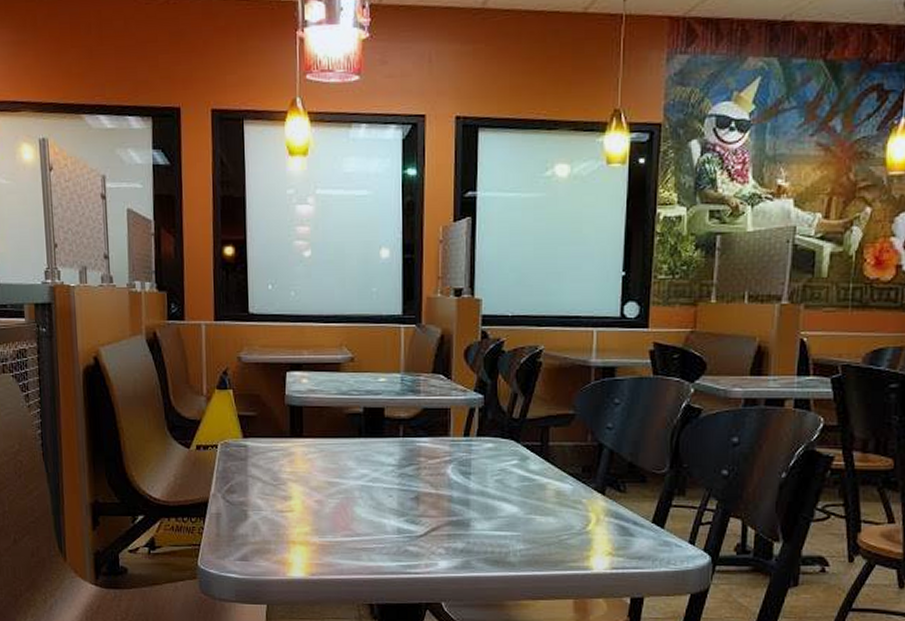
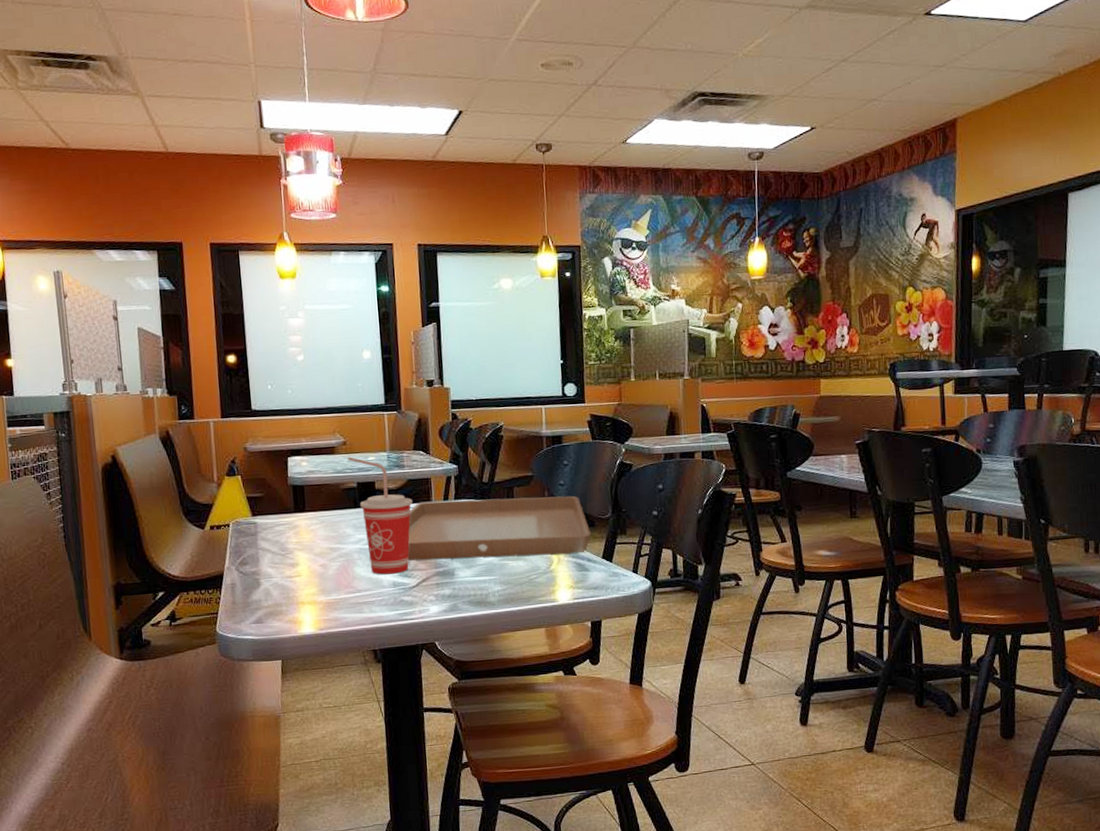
beverage cup: none [355,376,427,519] -> present [348,456,412,575]
tray: none [416,436,641,514] -> present [407,495,592,561]

